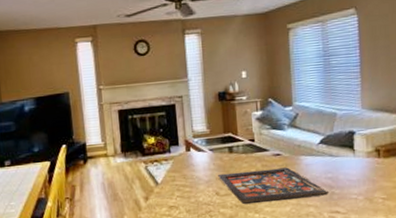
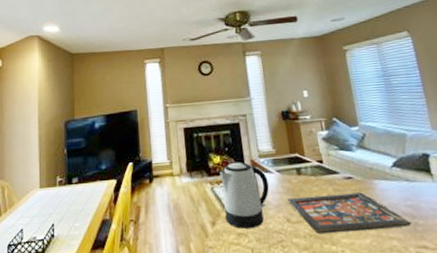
kettle: none [154,142,201,202] -> present [220,161,269,229]

